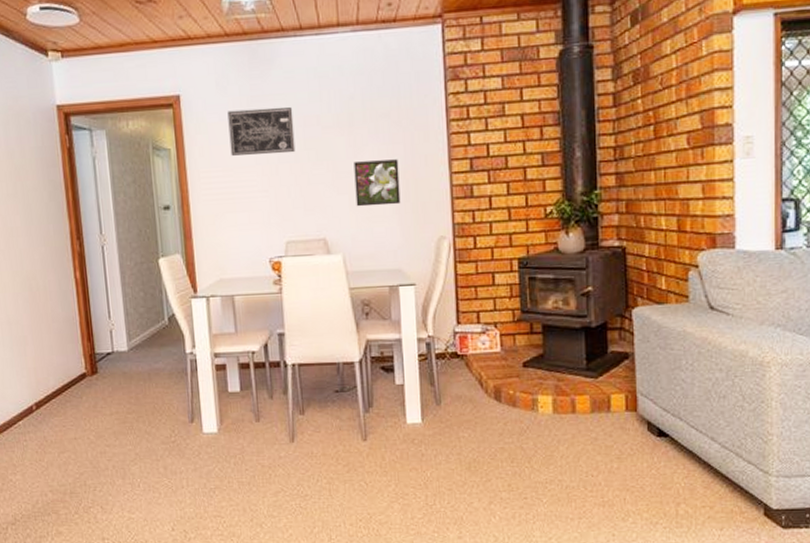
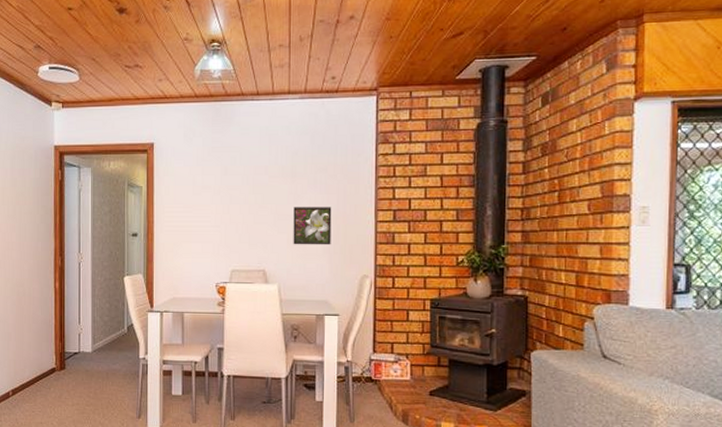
wall art: present [227,107,296,156] -> none [191,157,246,196]

